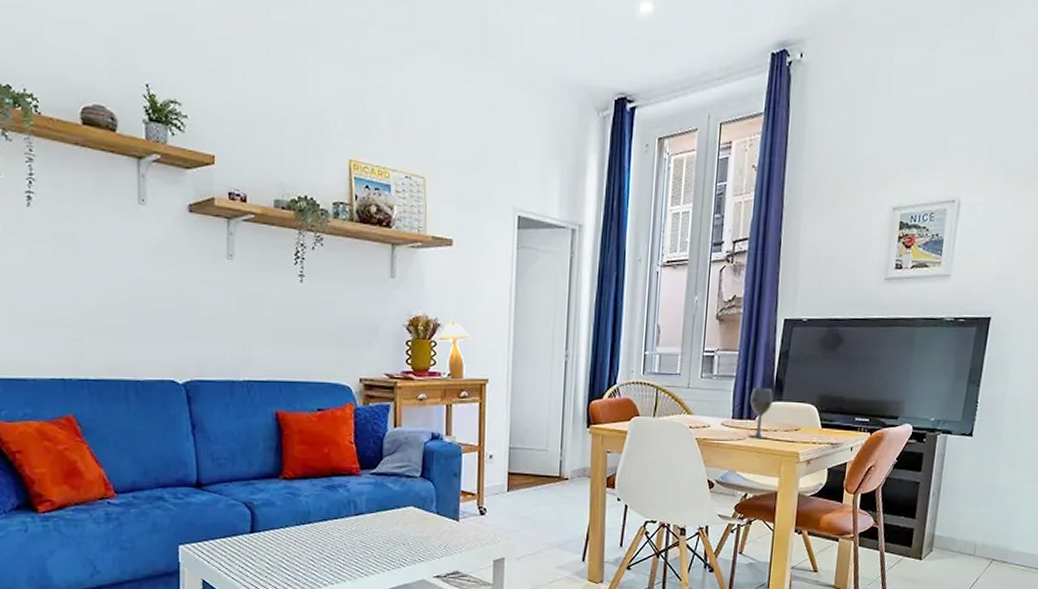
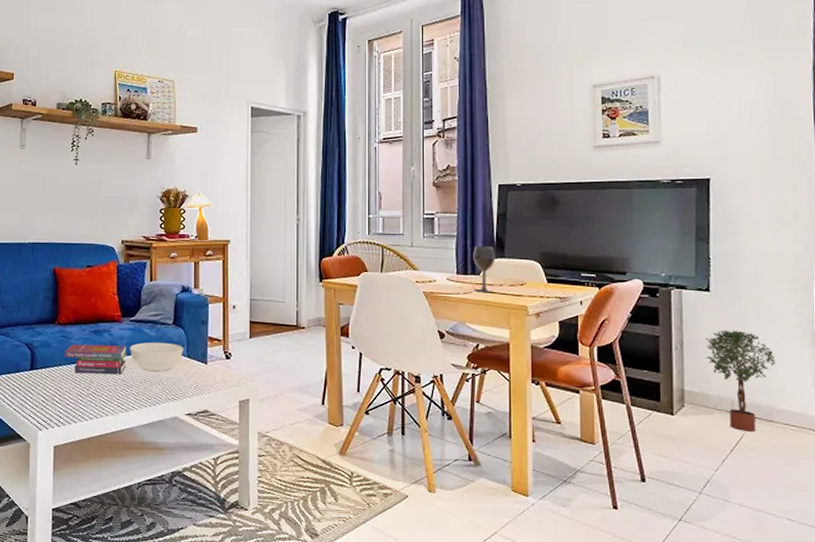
books: none [291,501,367,536] -> present [64,344,127,375]
bowl: none [369,497,433,531] -> present [129,342,184,372]
potted tree: none [959,475,1020,573] -> present [705,330,776,432]

